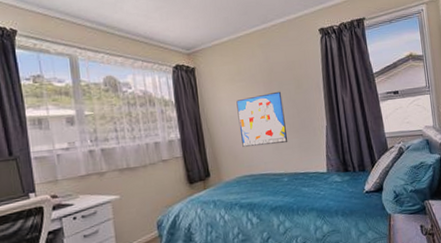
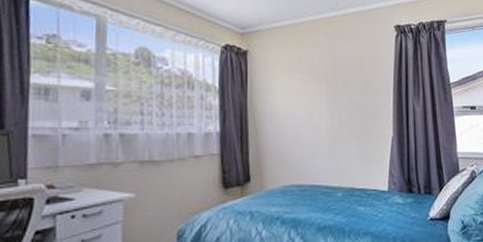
wall art: present [236,91,288,147] -> none [292,90,347,150]

